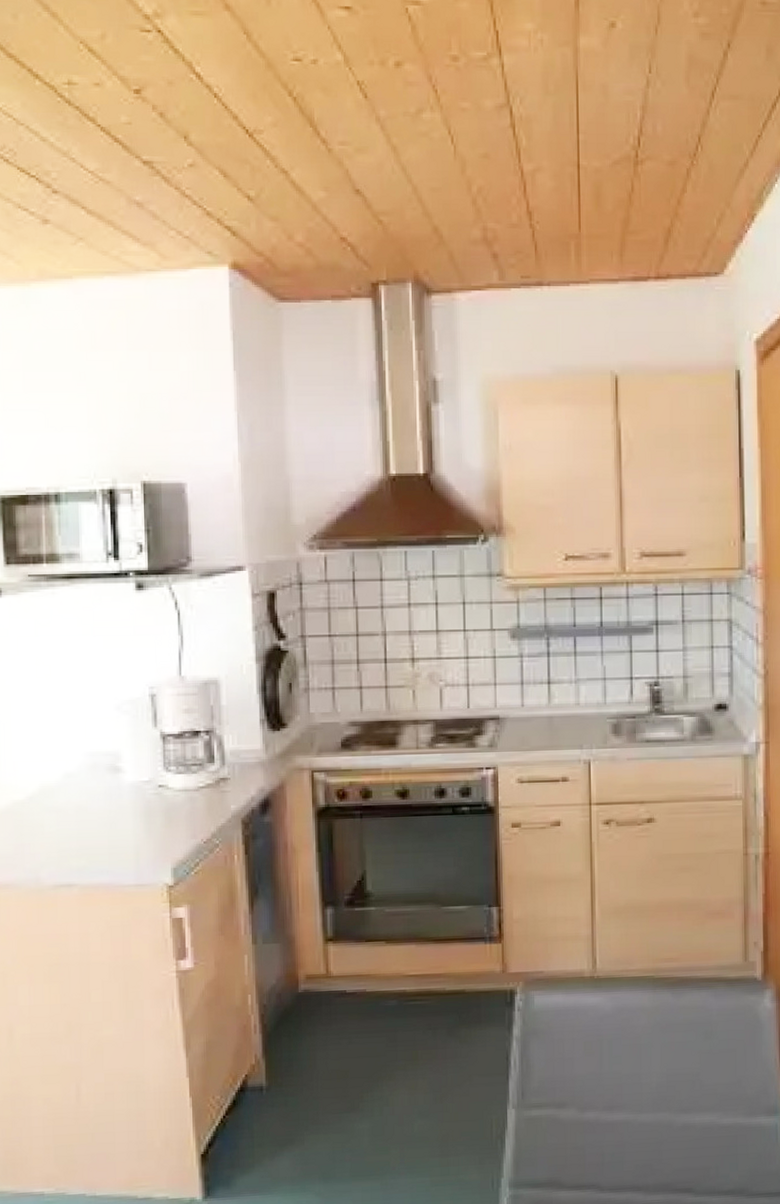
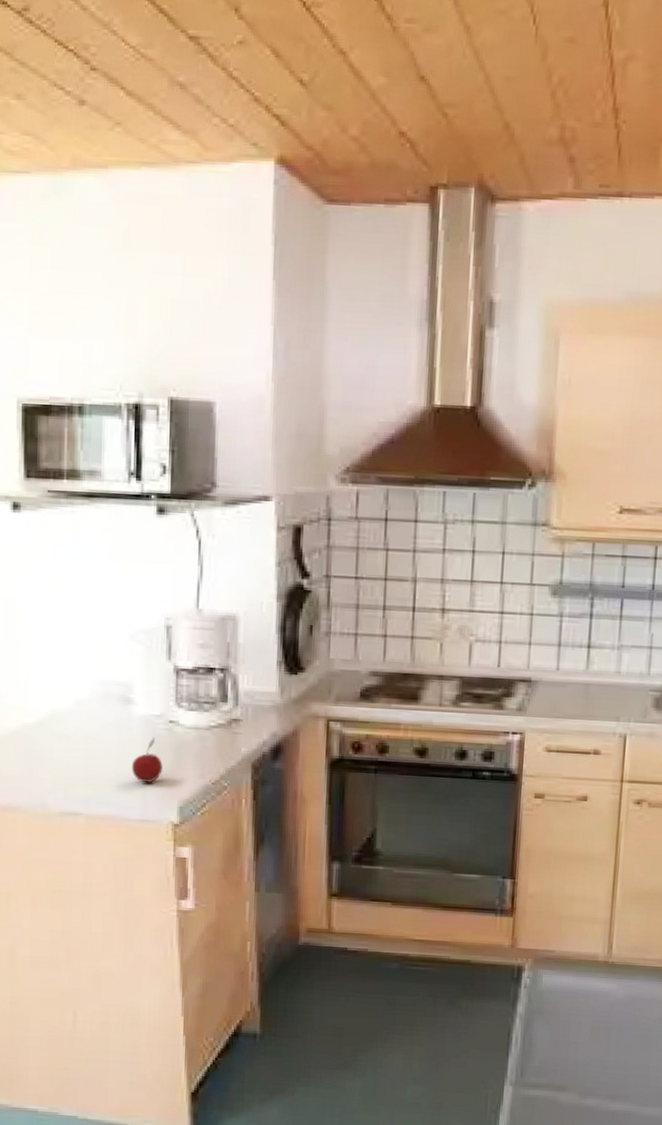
fruit: none [123,802,154,848] -> present [131,737,163,783]

